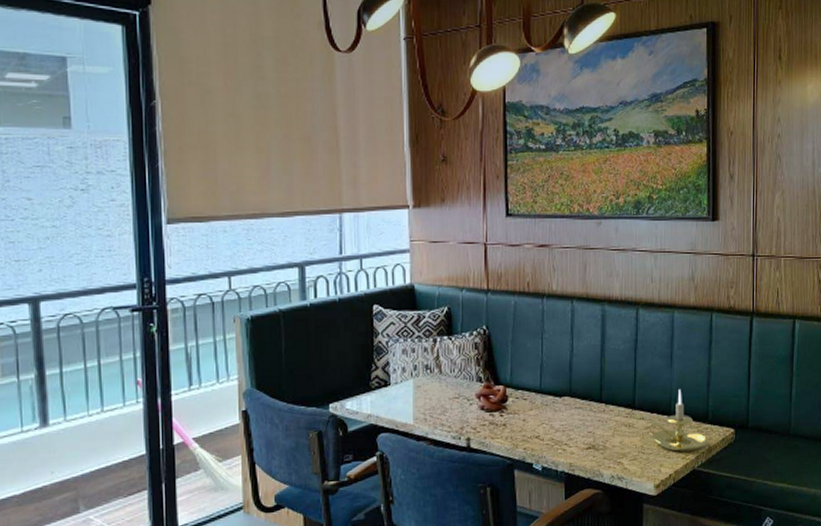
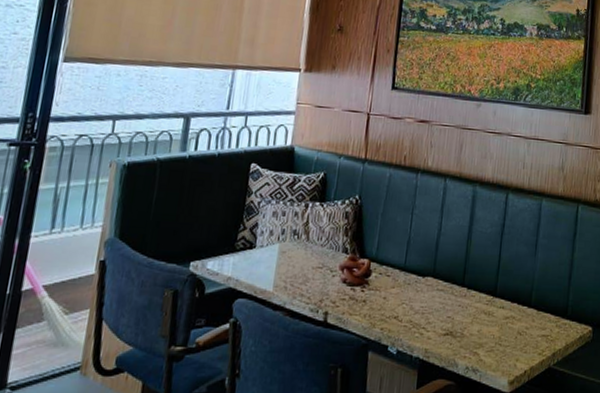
candle holder: present [645,389,708,453] -> none [505,280,566,348]

